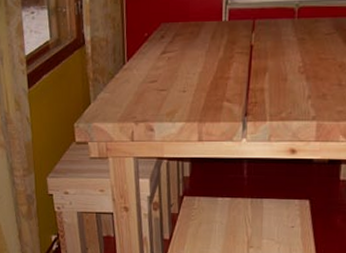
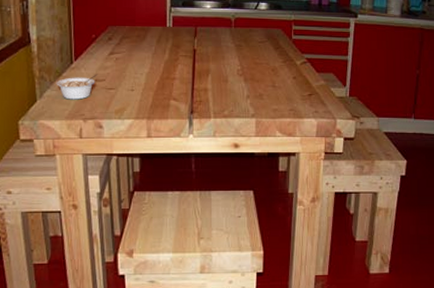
legume: none [109,75,150,102] -> present [56,74,98,100]

